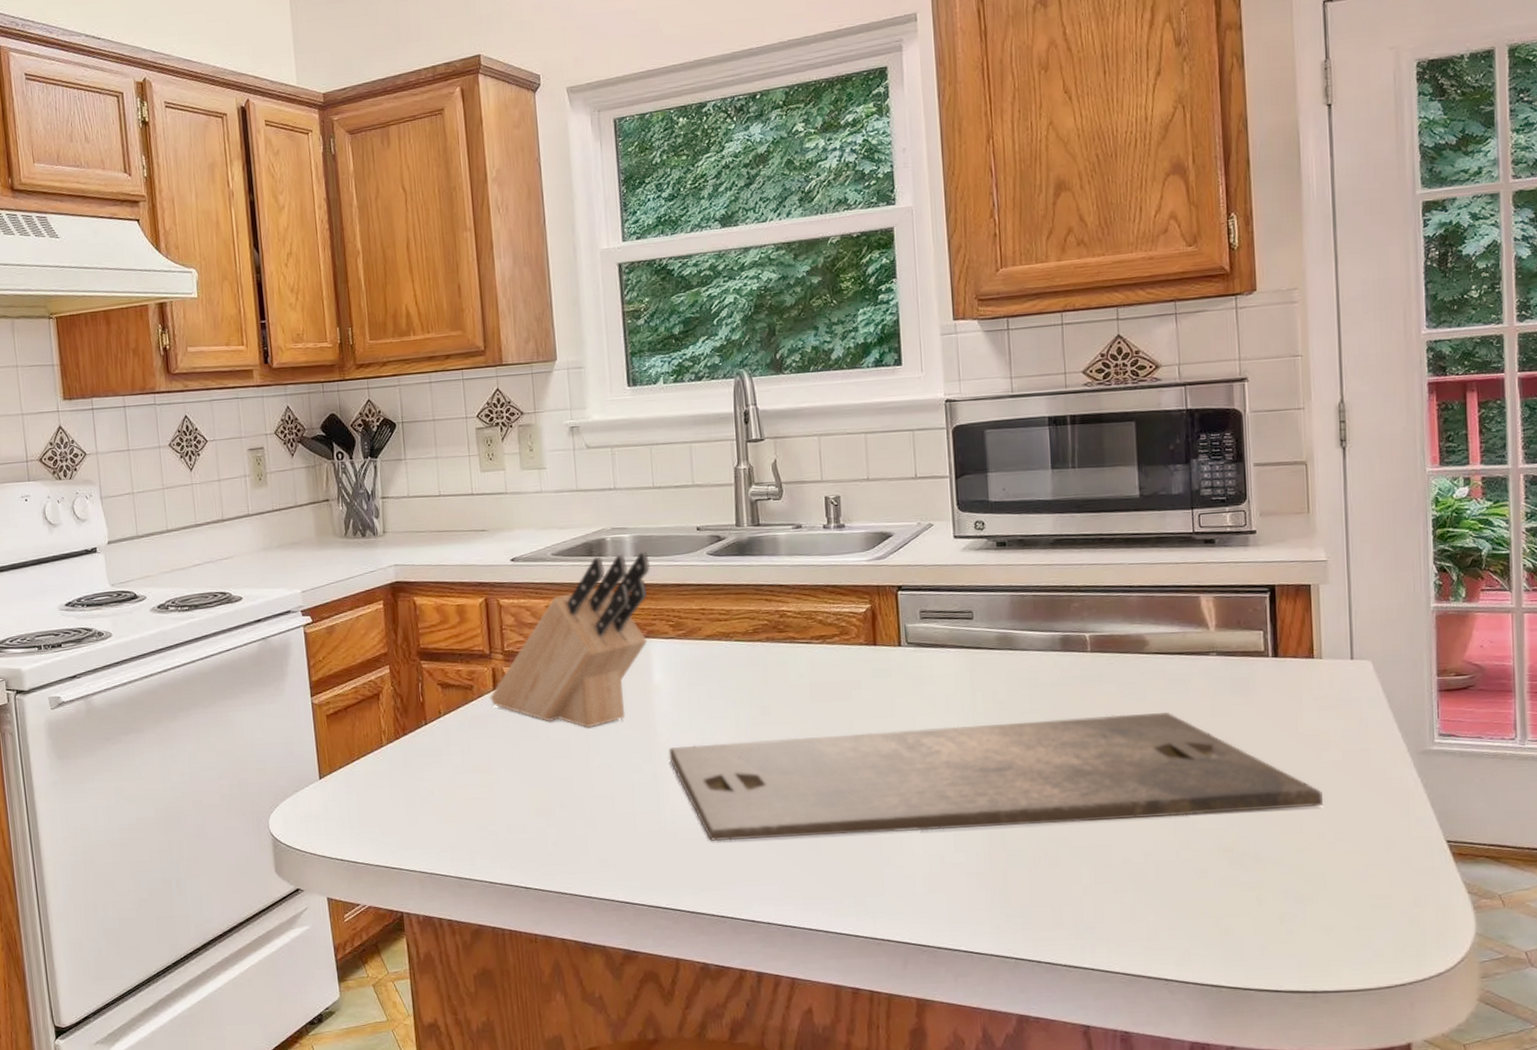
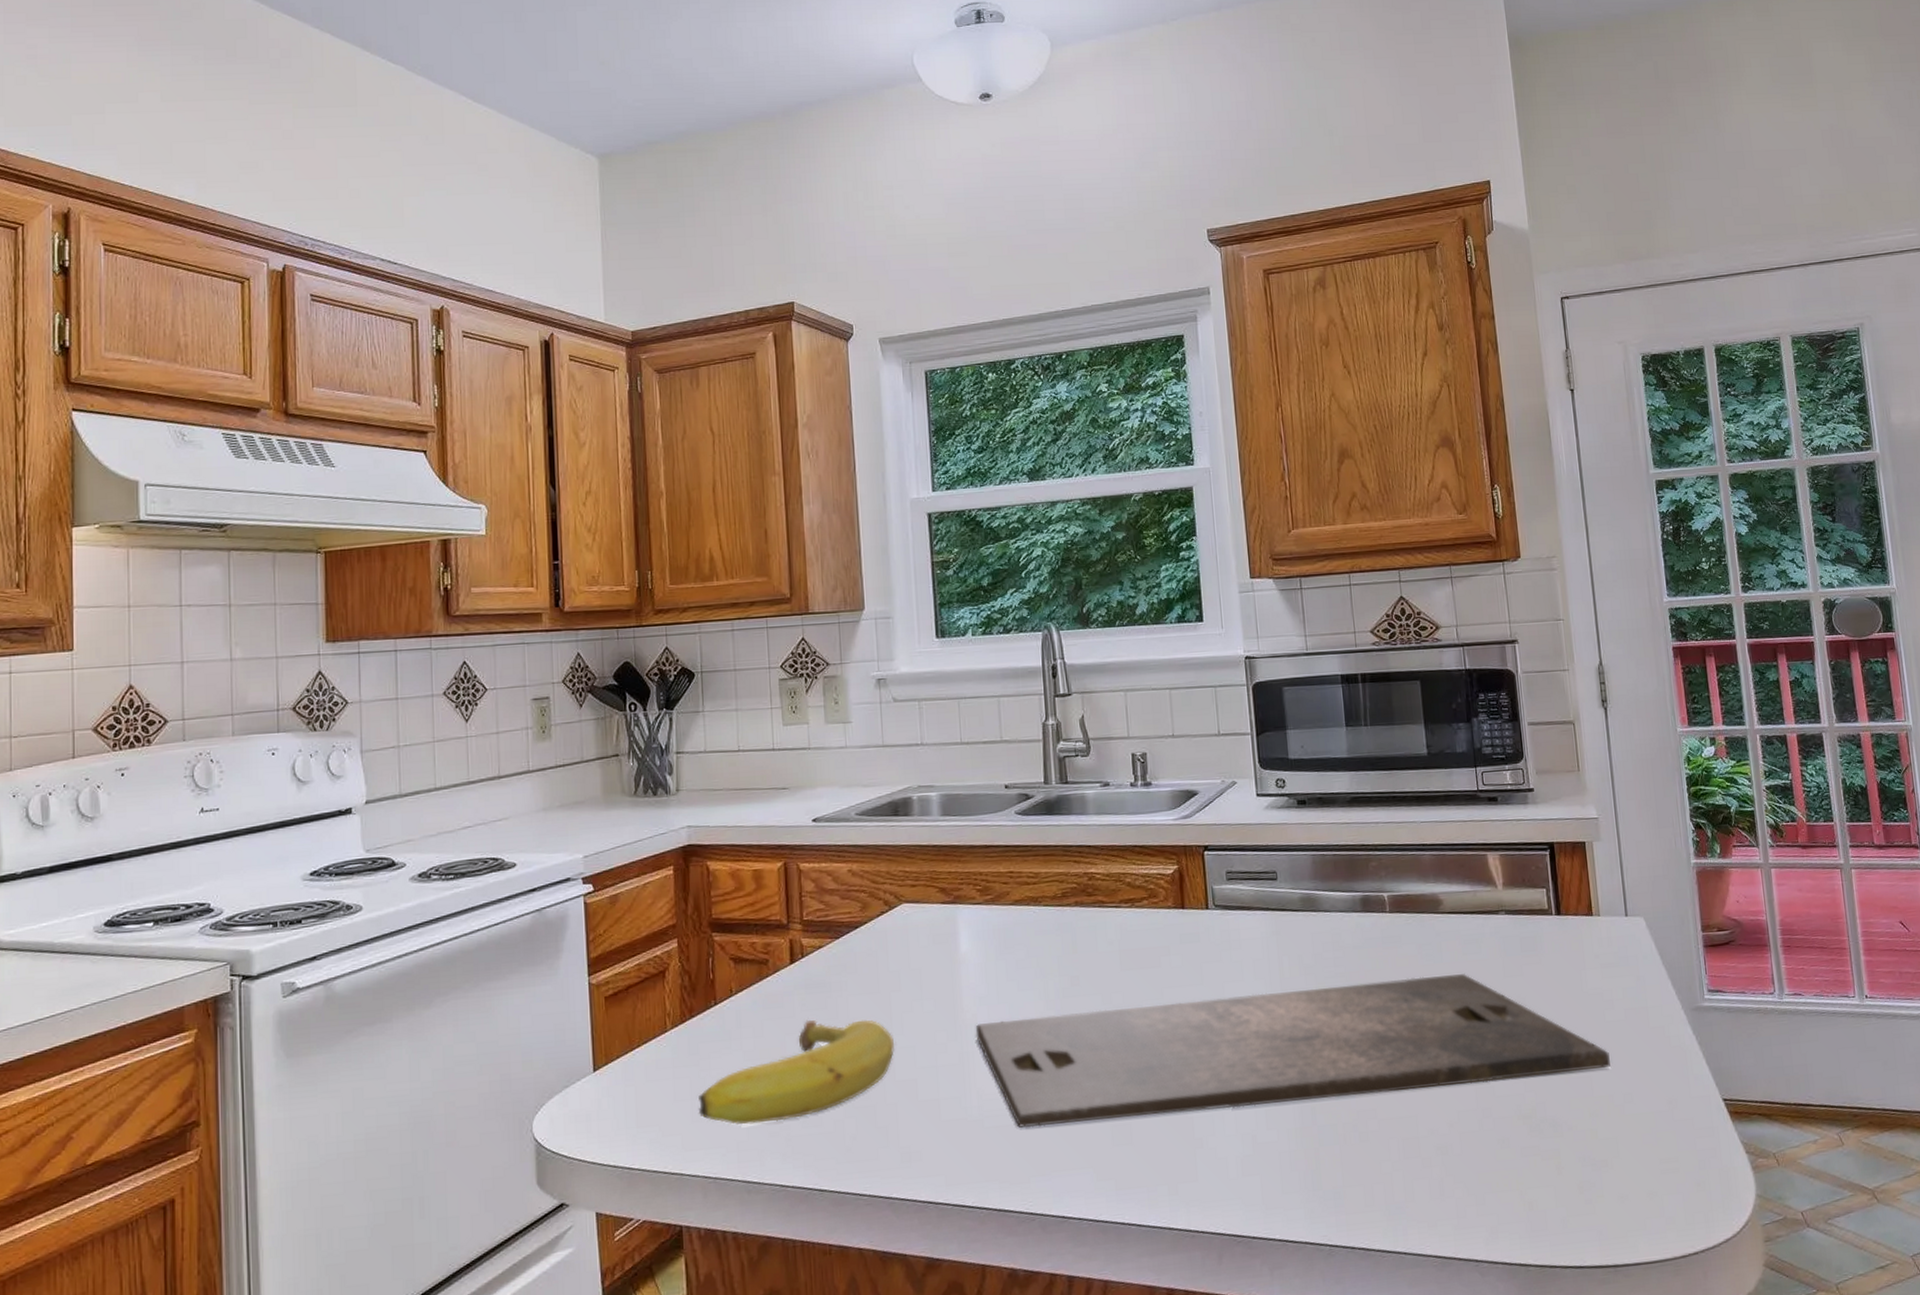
fruit: none [413,739,592,829] -> present [698,1020,894,1125]
knife block: present [490,551,650,728] -> none [786,810,957,1005]

